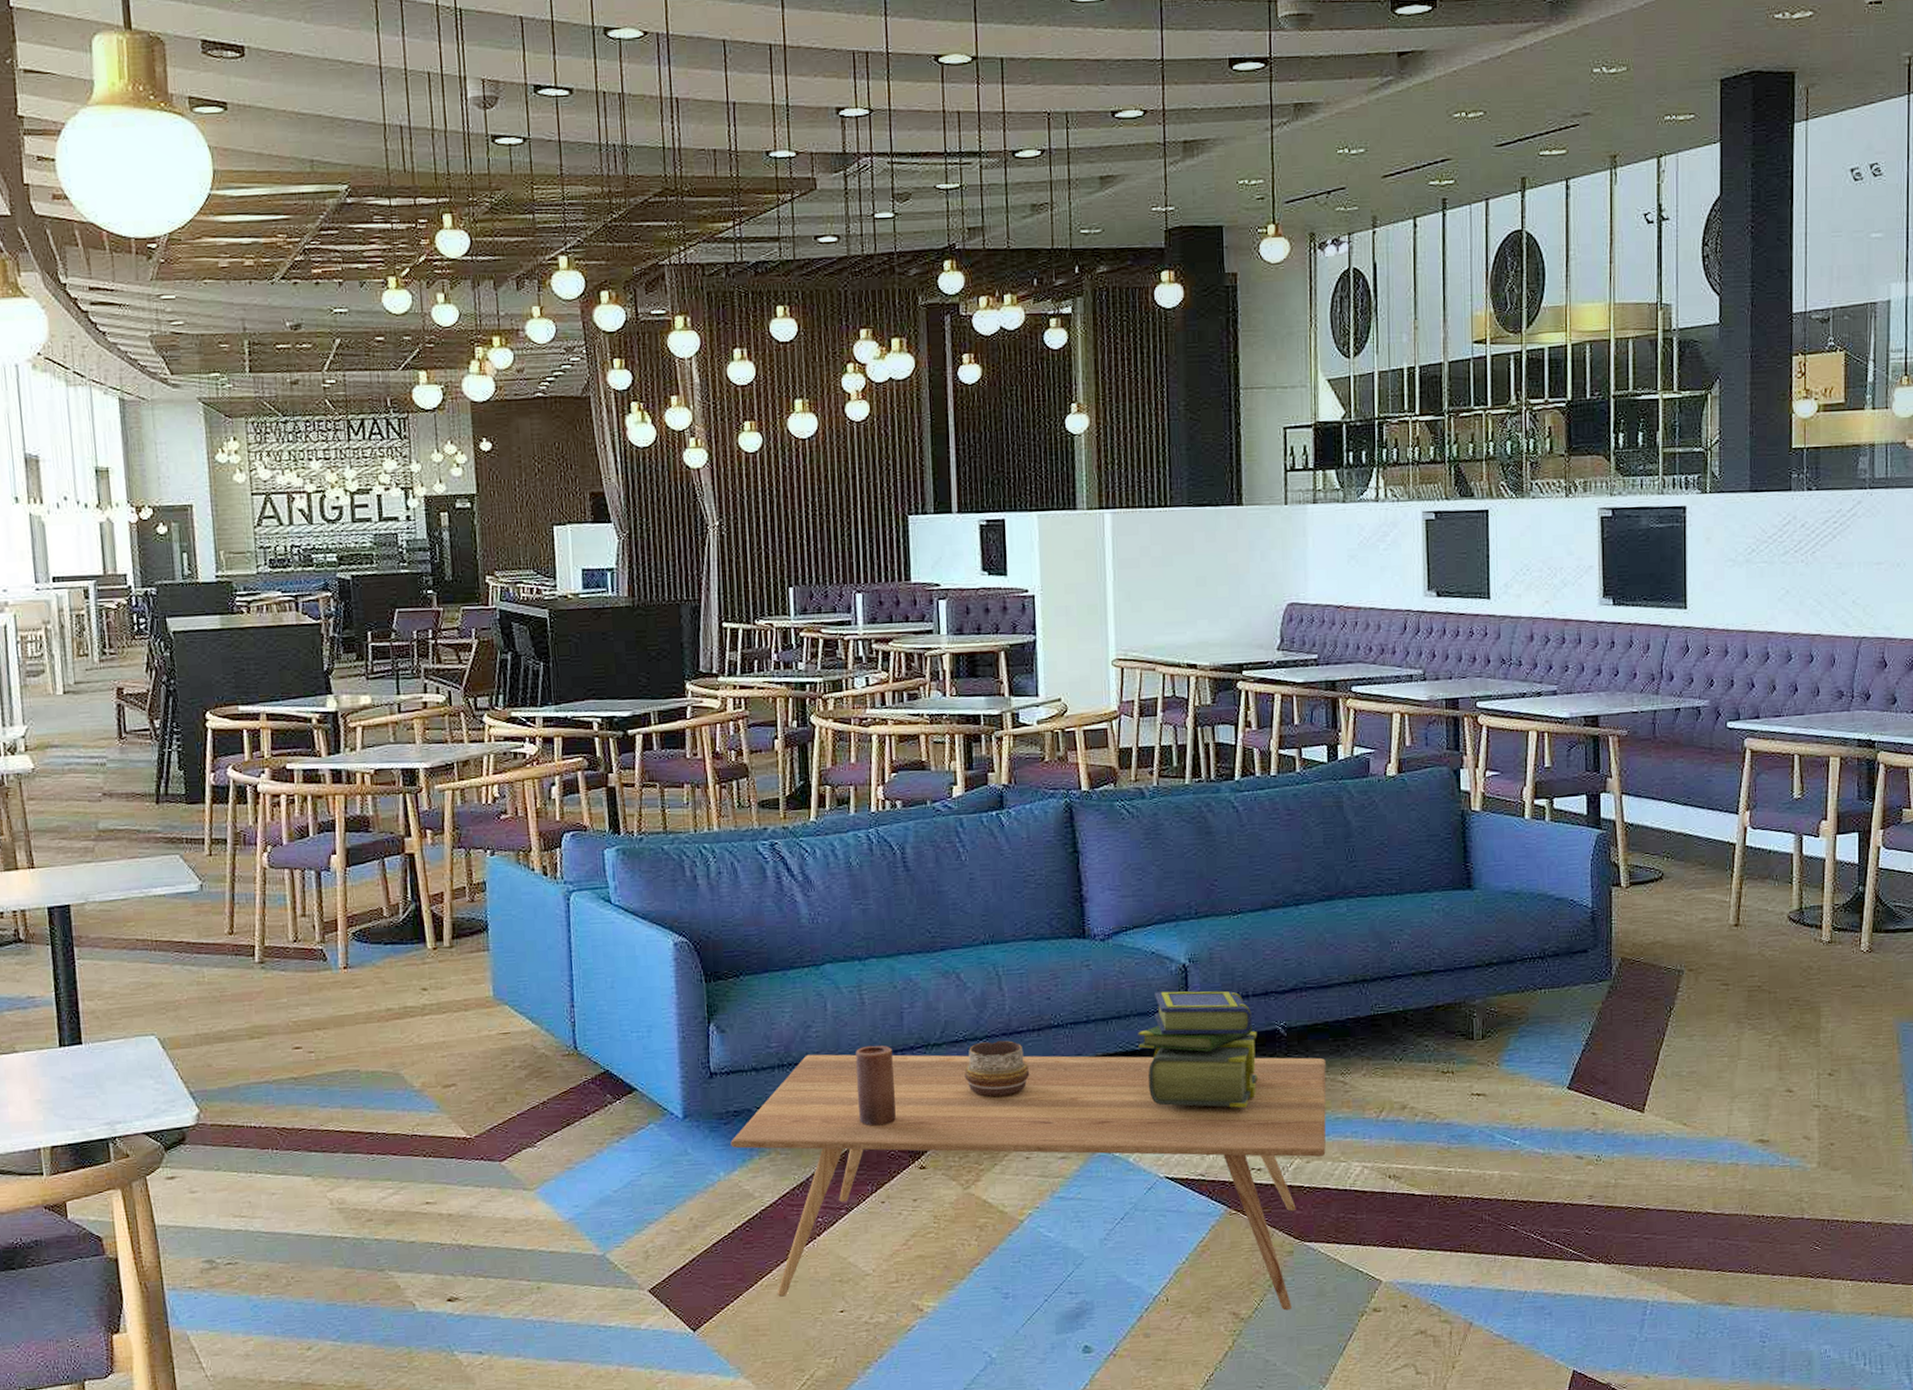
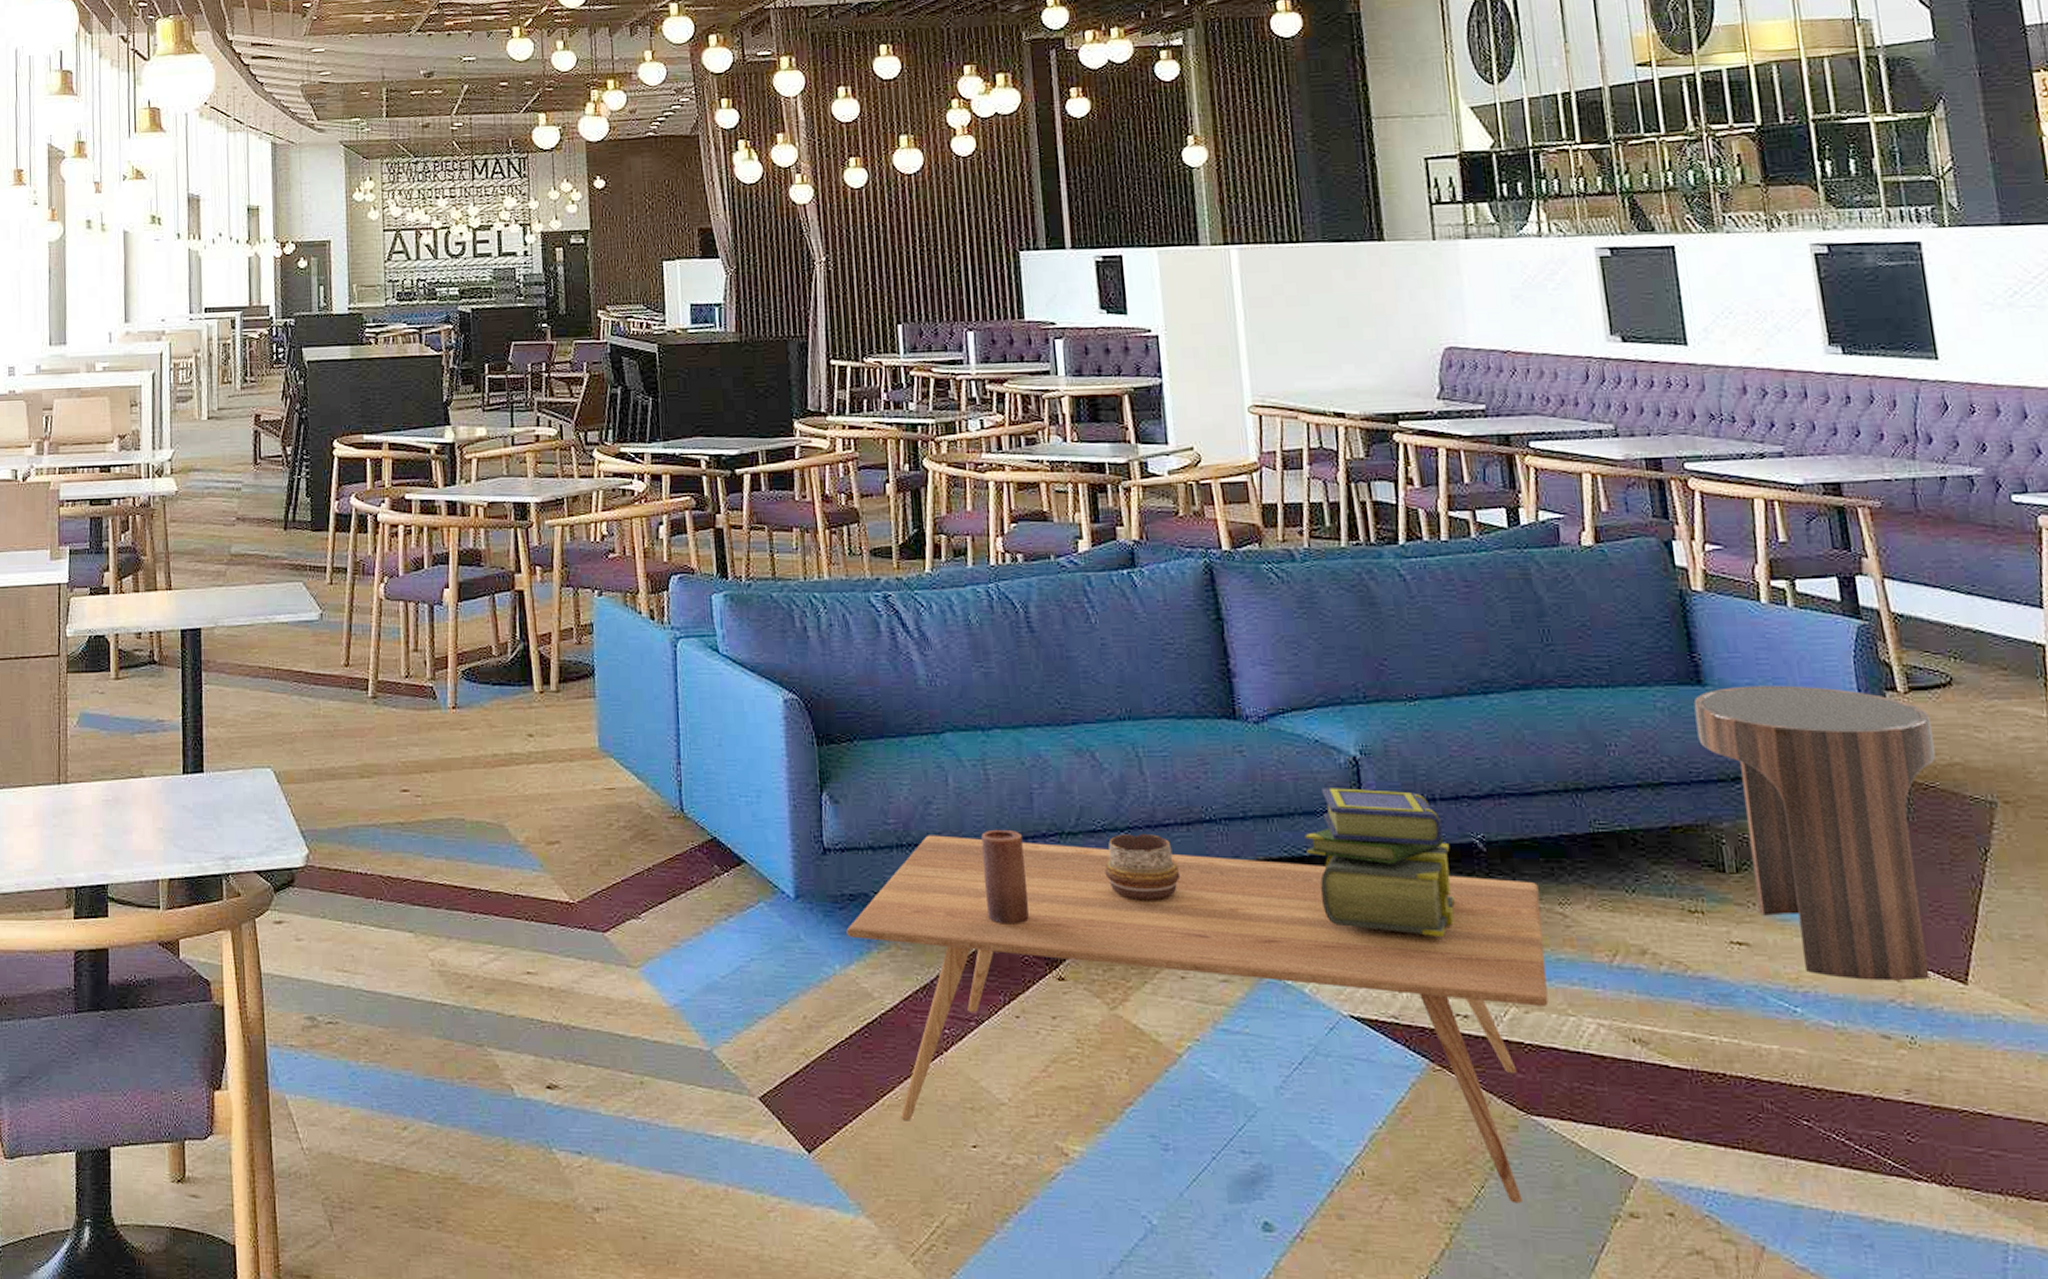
side table: none [1463,886,1643,1116] -> present [1693,685,1935,981]

